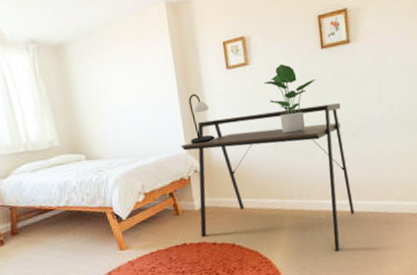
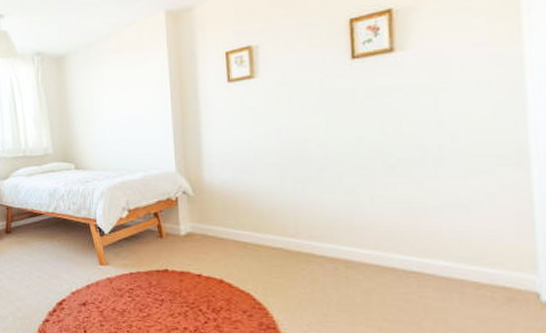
desk: present [181,103,354,251] -> none [171,127,387,313]
table lamp: present [188,93,215,145] -> none [181,108,208,163]
potted plant: present [264,64,317,134] -> none [272,78,343,160]

